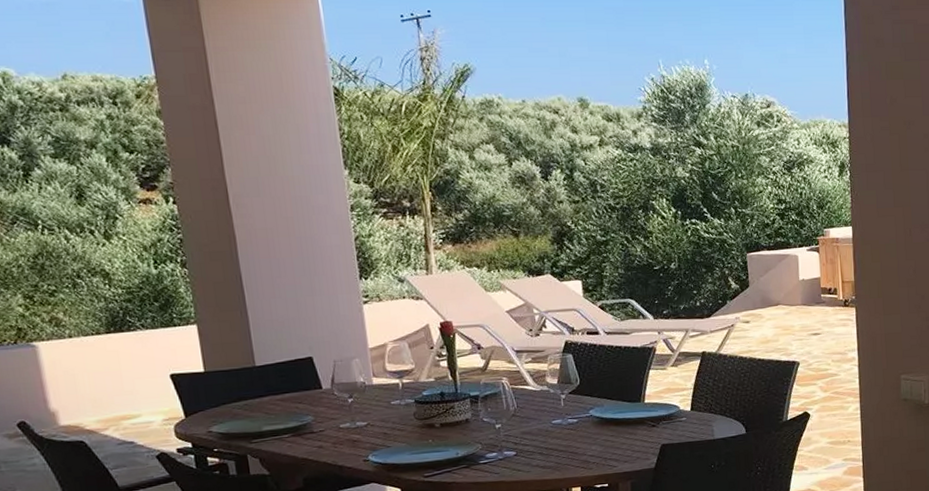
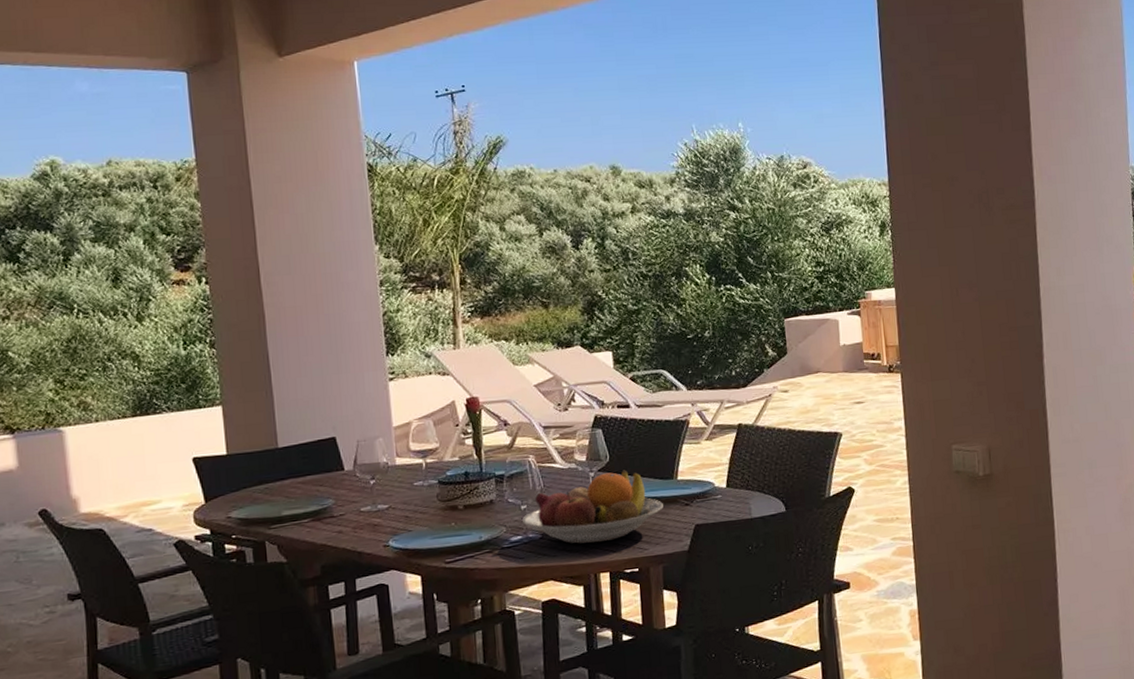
fruit bowl: none [497,393,631,461] -> present [522,470,663,544]

